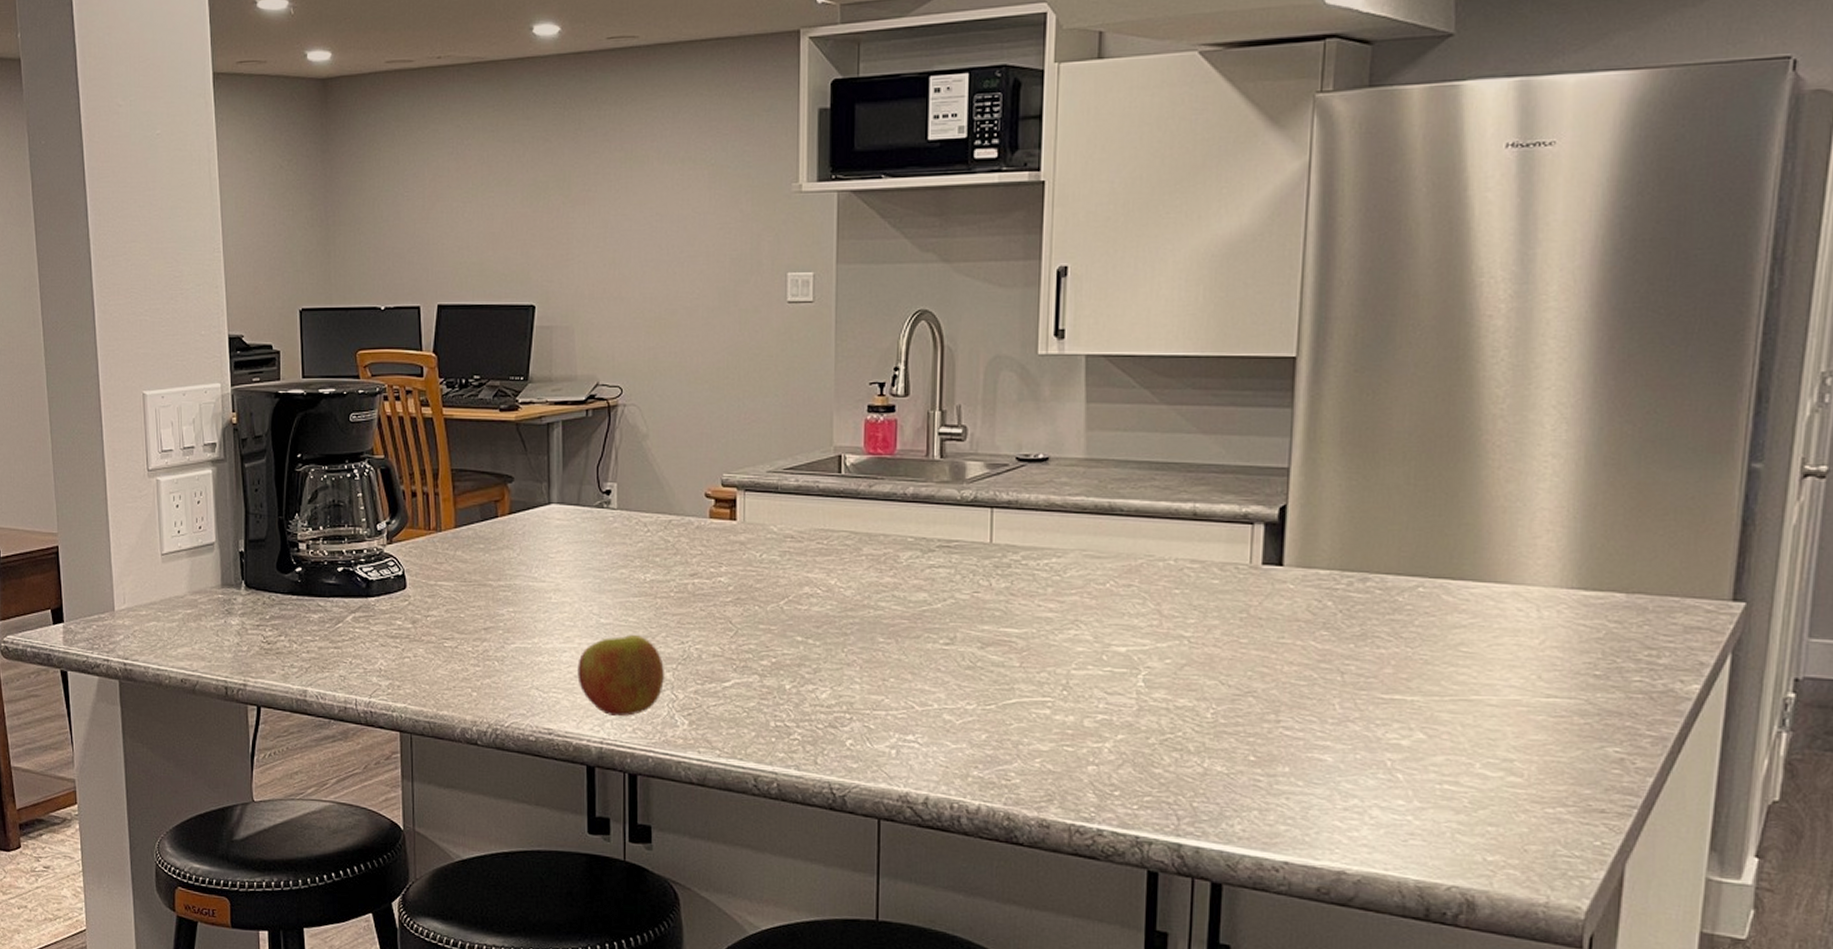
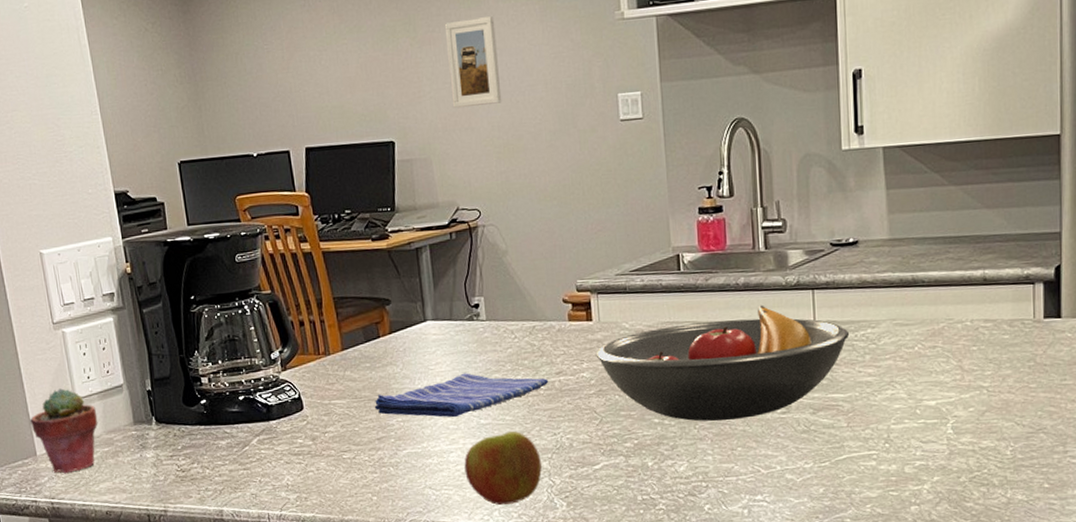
potted succulent: none [112,541,184,634] -> present [30,388,98,474]
dish towel: none [484,565,681,612] -> present [374,373,549,417]
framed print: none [602,179,658,276] -> present [444,16,502,109]
fruit bowl: none [737,519,1031,647] -> present [595,305,850,422]

